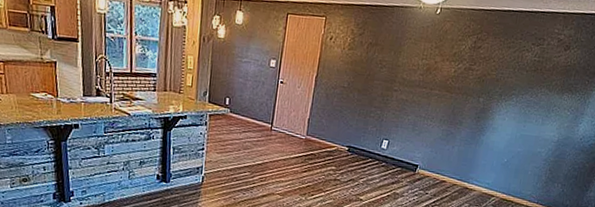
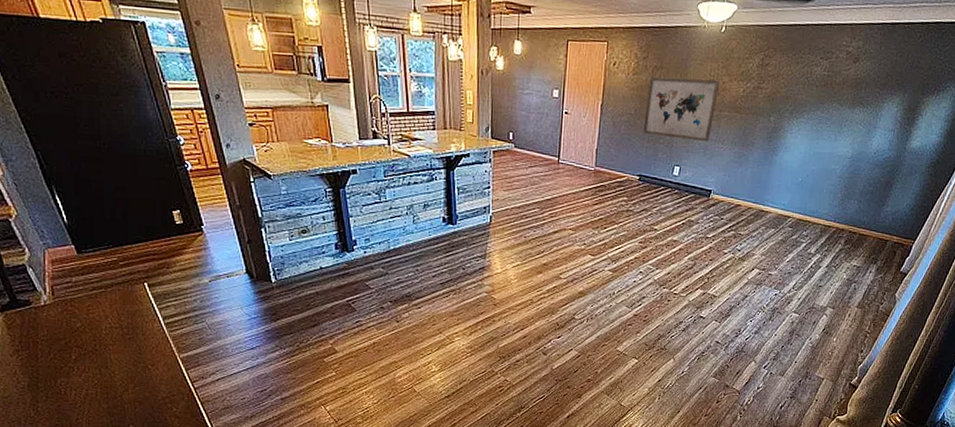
wall art: none [354,53,433,119] -> present [643,77,720,142]

